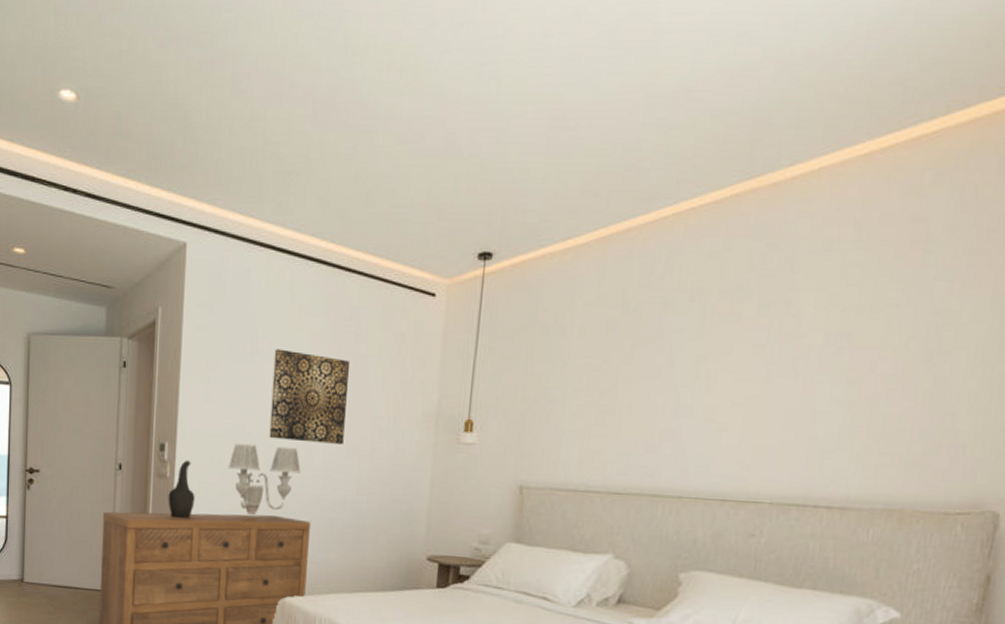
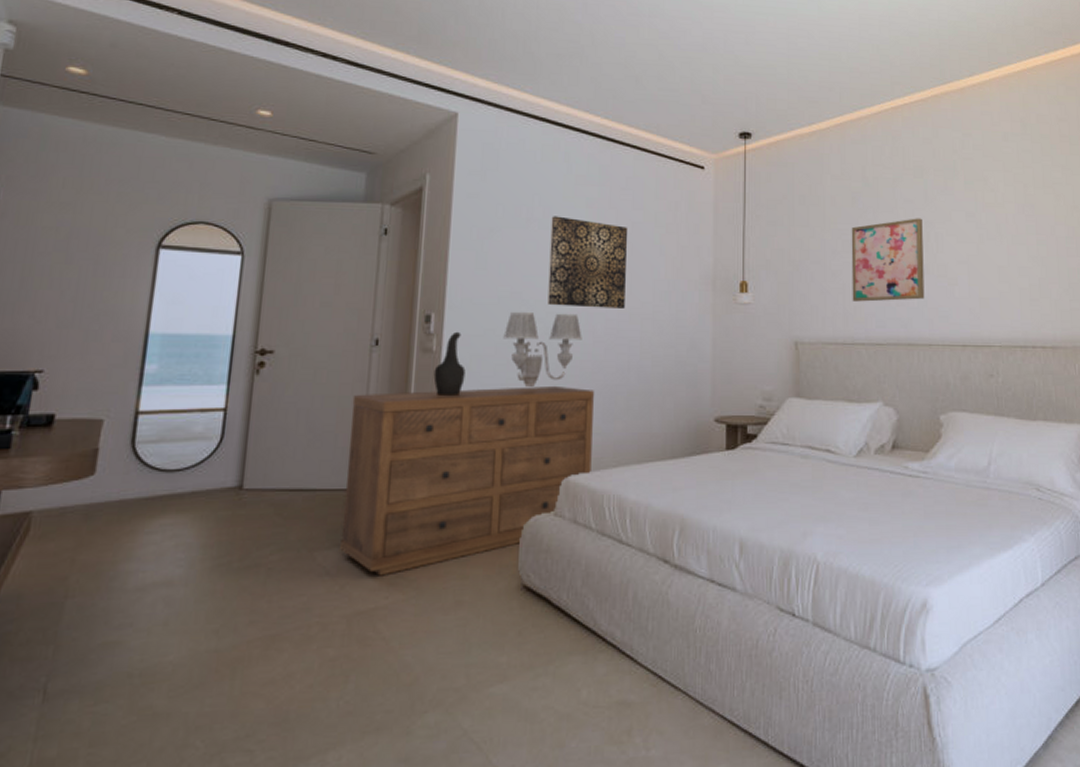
wall art: none [591,351,693,447] -> present [851,218,925,302]

